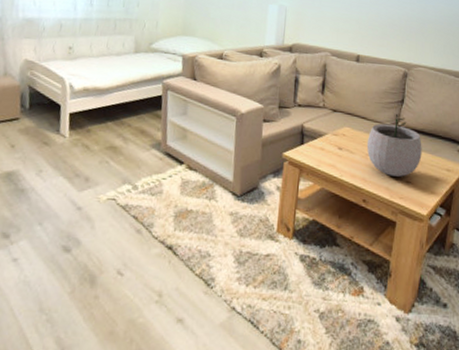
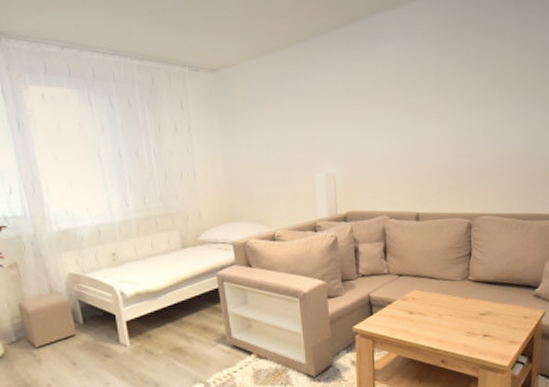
plant pot: present [366,114,422,177] -> none [438,269,497,333]

